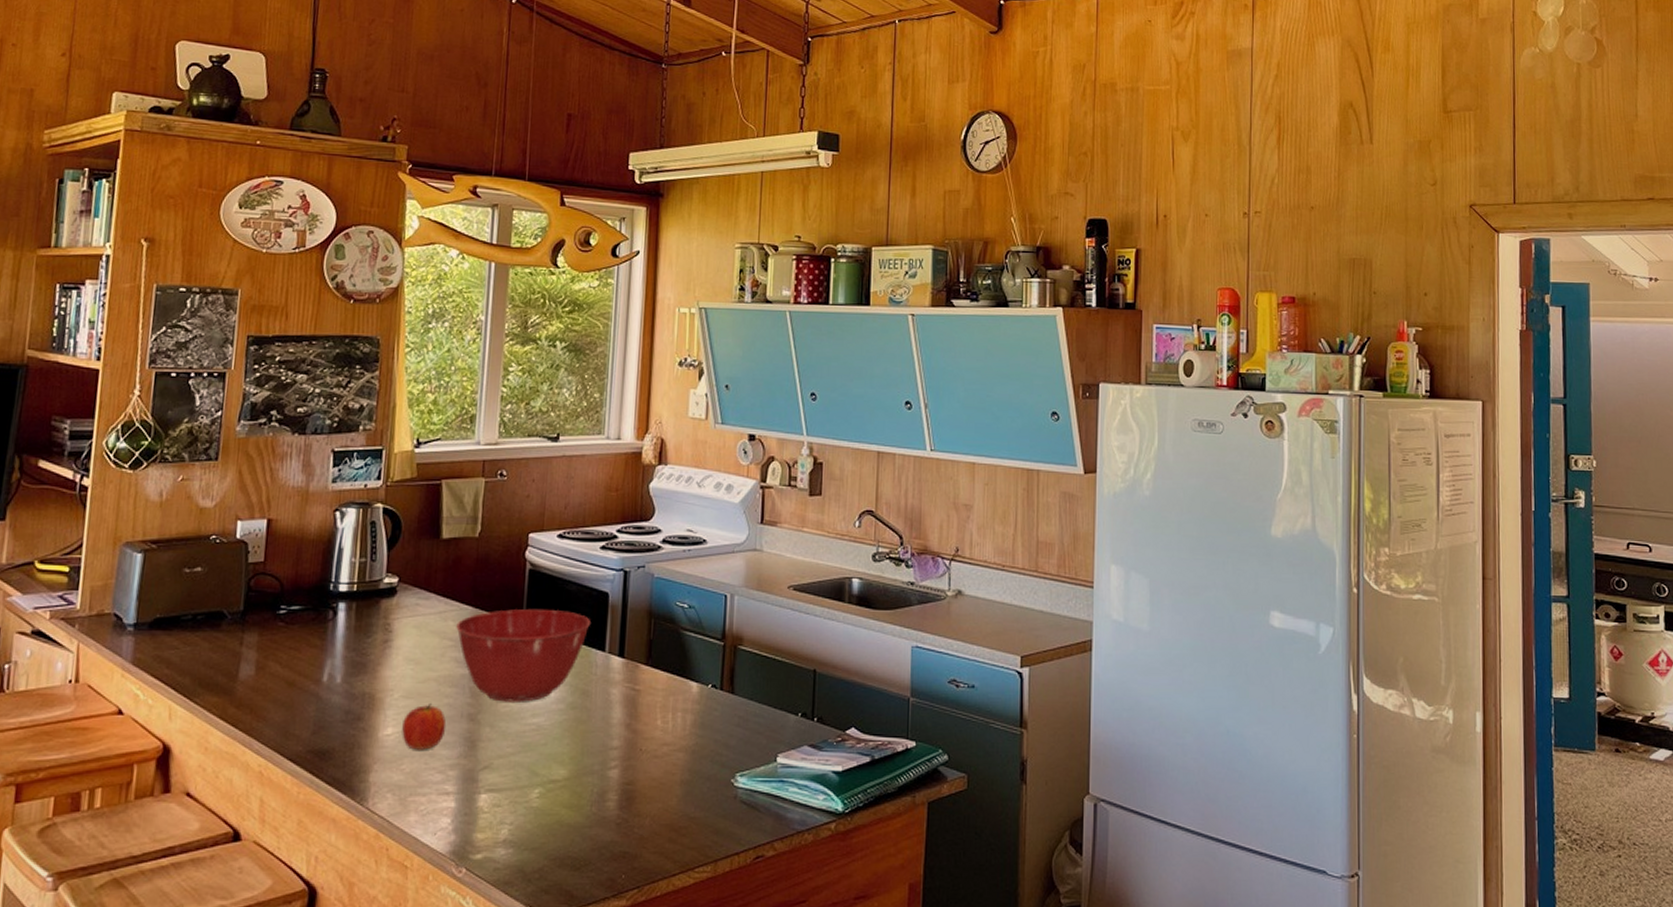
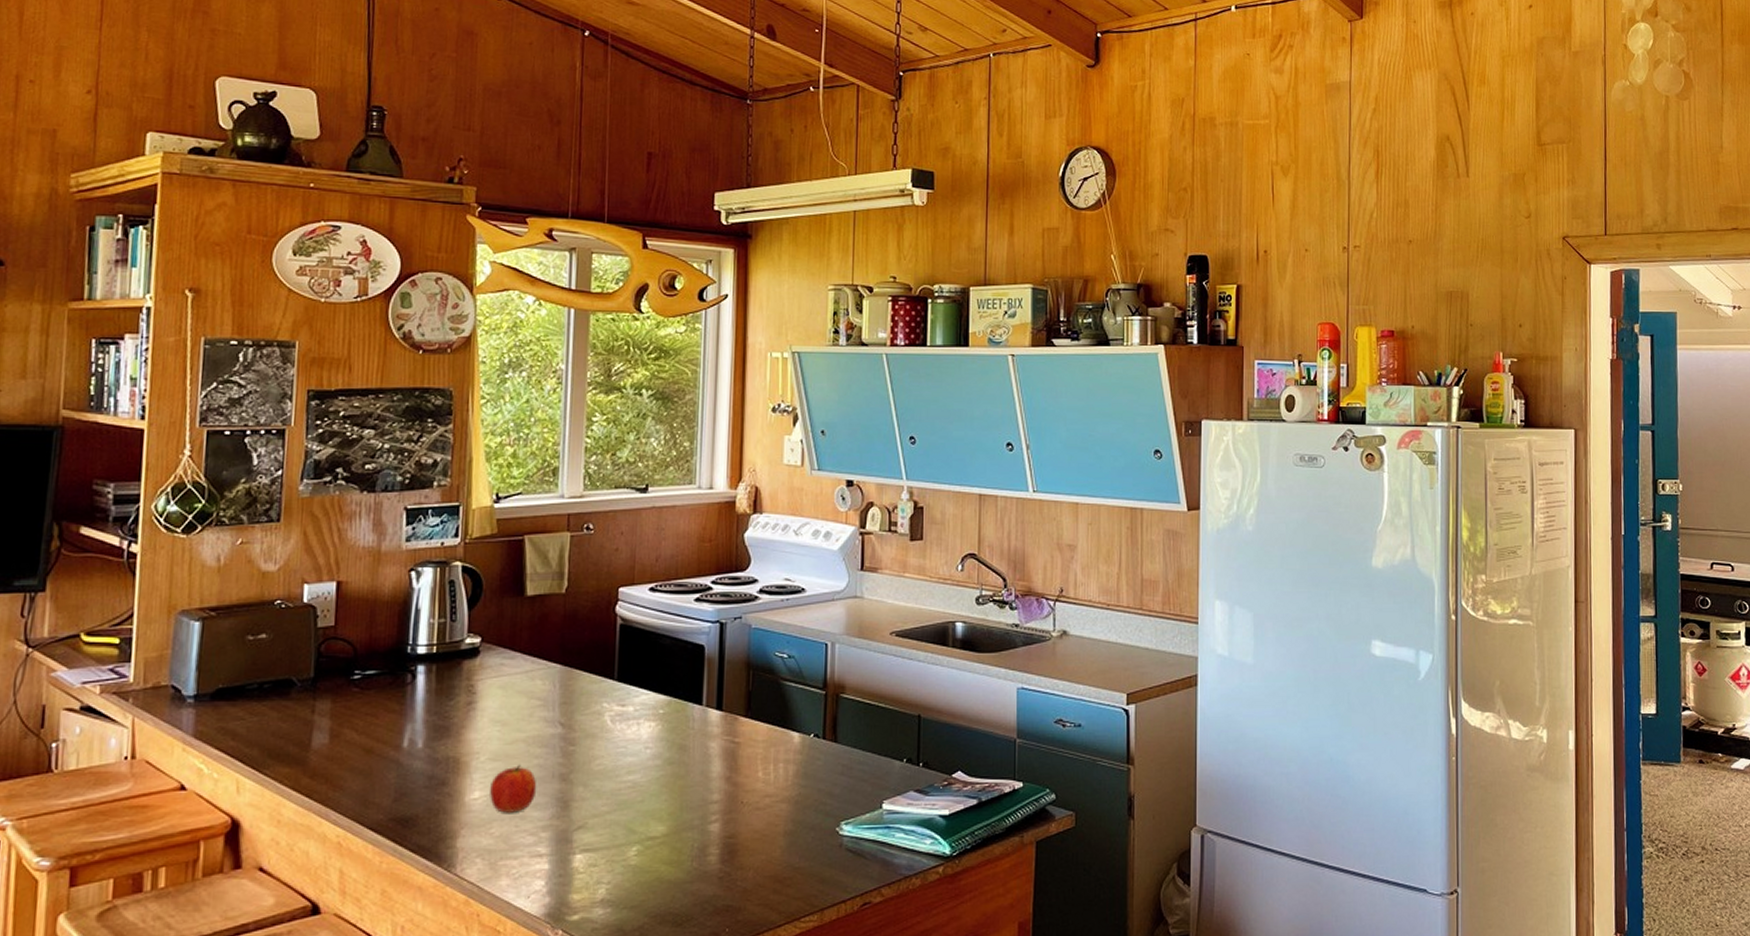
mixing bowl: present [456,608,590,702] -> none [544,664,686,760]

